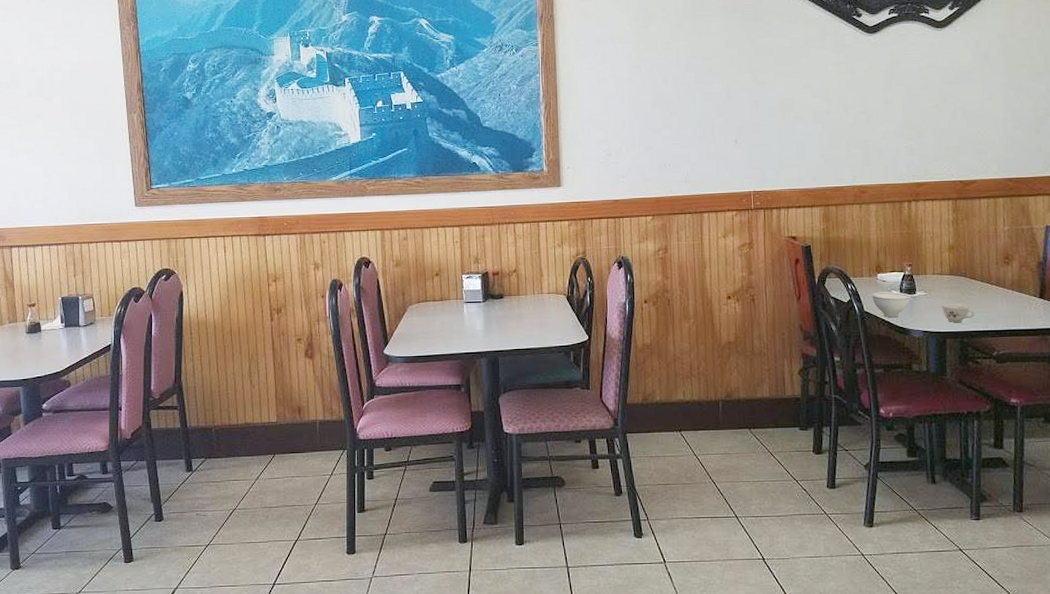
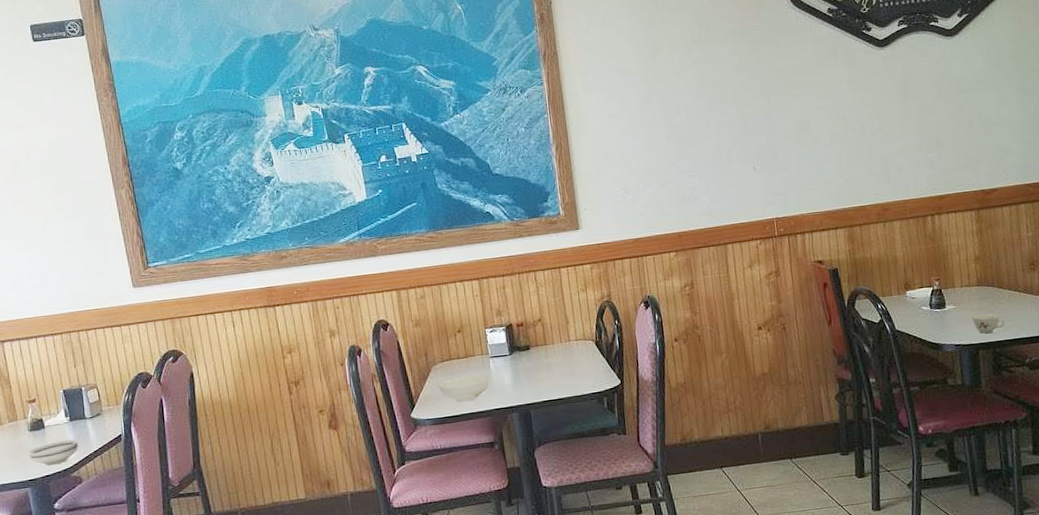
bowl: none [23,344,71,367] -> present [27,439,79,466]
bowl: none [412,318,462,343] -> present [438,374,490,402]
bowl: present [872,292,911,318] -> none [902,307,941,334]

